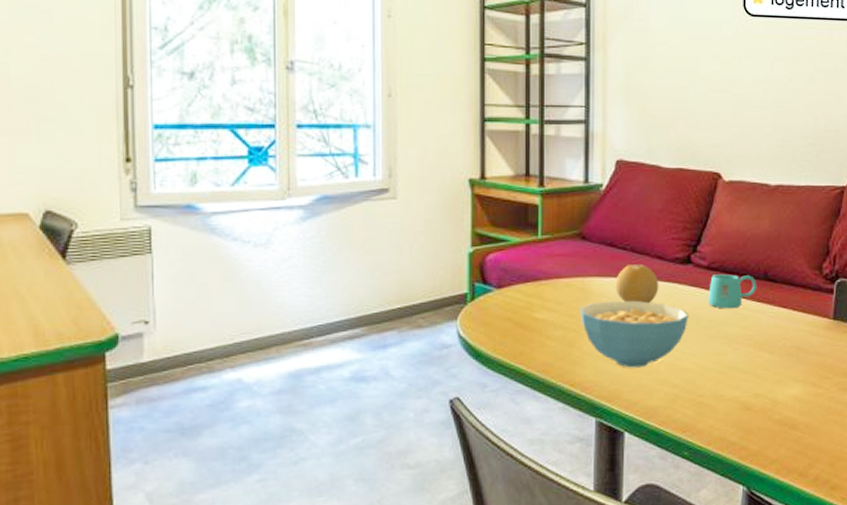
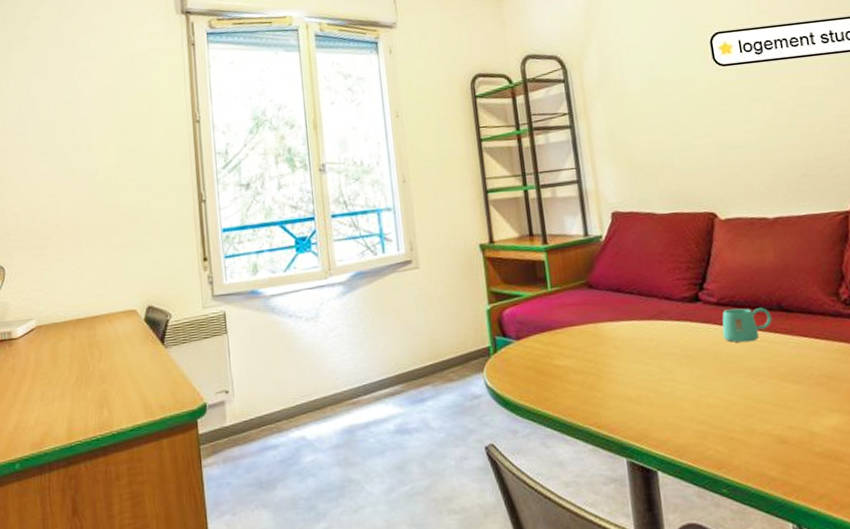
cereal bowl: present [580,300,688,368] -> none [597,341,706,407]
fruit: present [615,265,659,304] -> none [627,306,672,344]

